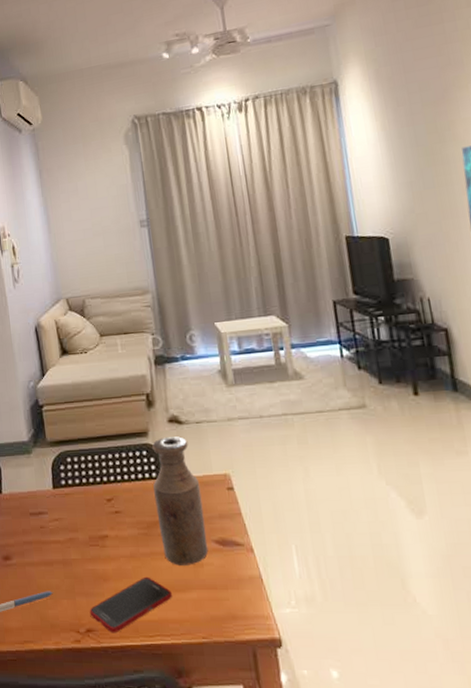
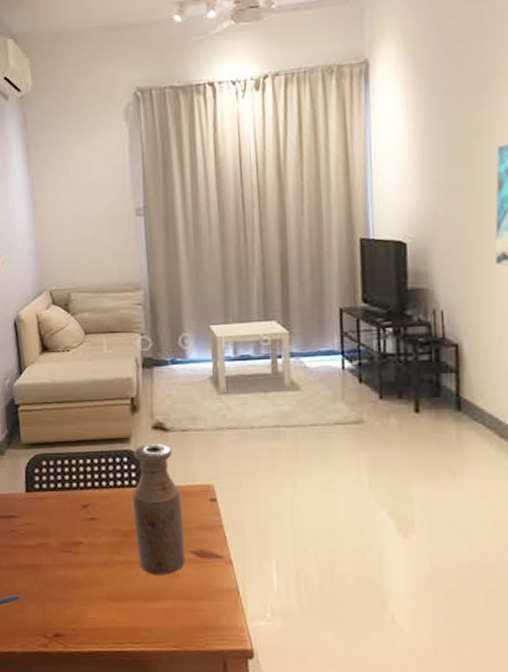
cell phone: present [89,576,172,633] -> none [58,584,145,639]

